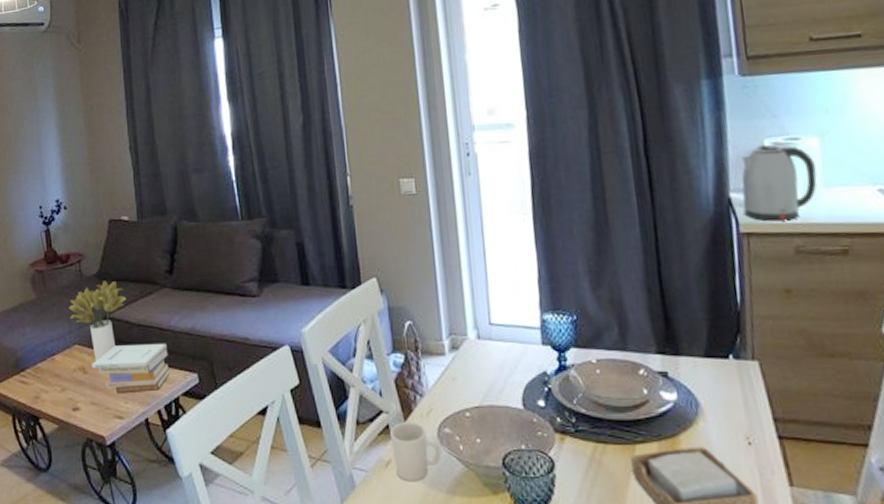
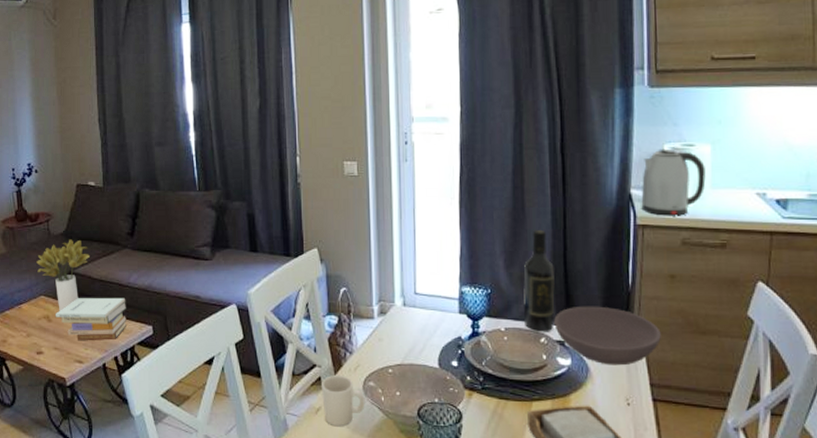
wine bottle: none [613,244,654,363] -> present [523,229,555,332]
bowl: none [653,329,782,398] -> present [554,306,661,366]

